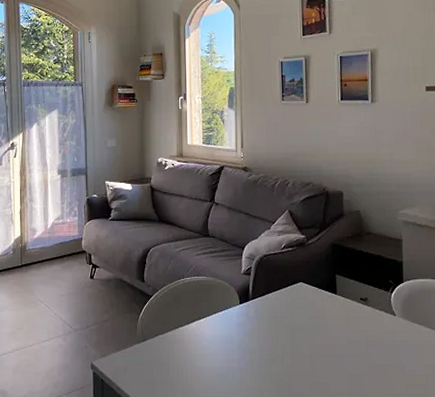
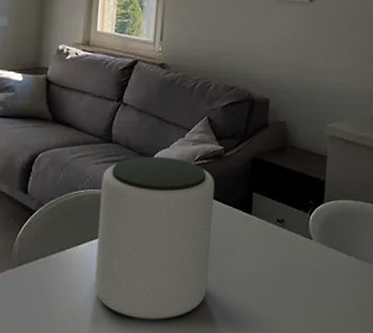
plant pot: none [203,247,303,387] -> present [94,156,215,320]

